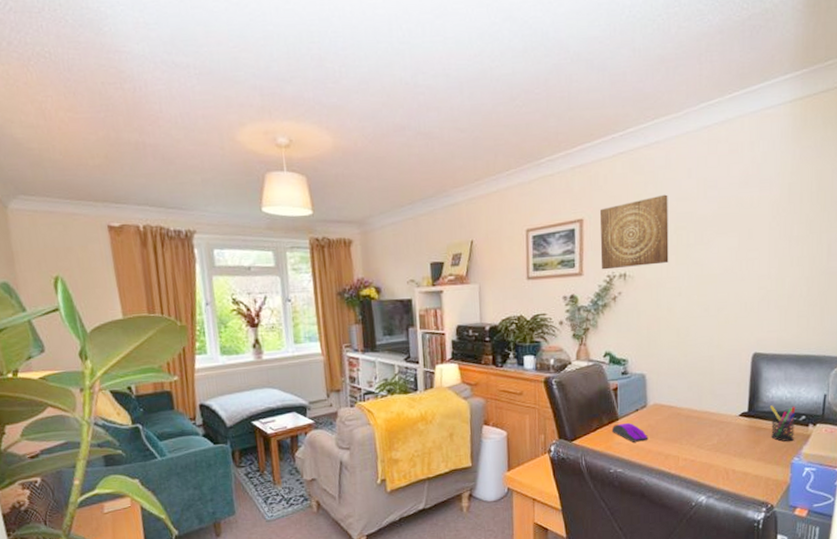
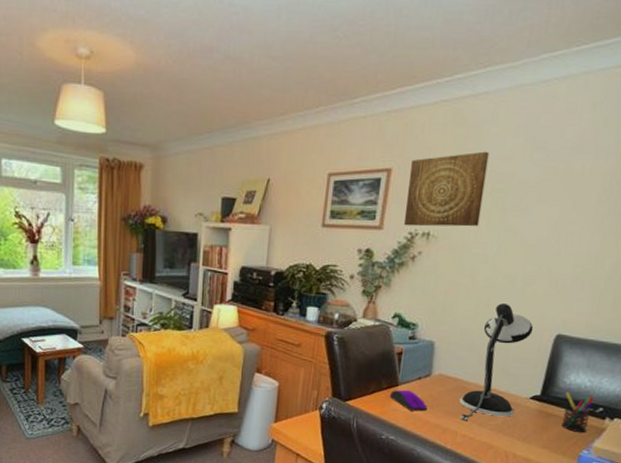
desk lamp: none [676,330,732,445] -> present [459,303,534,421]

